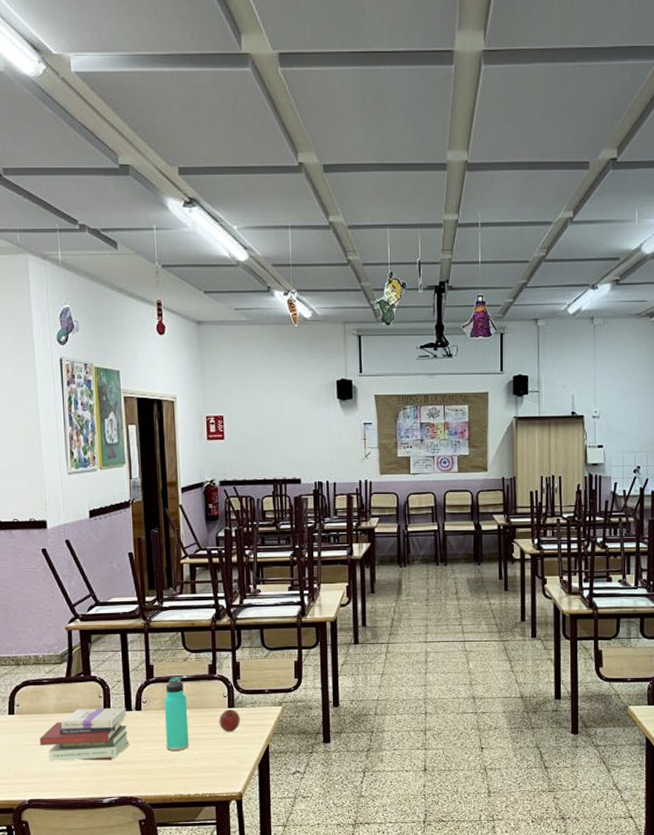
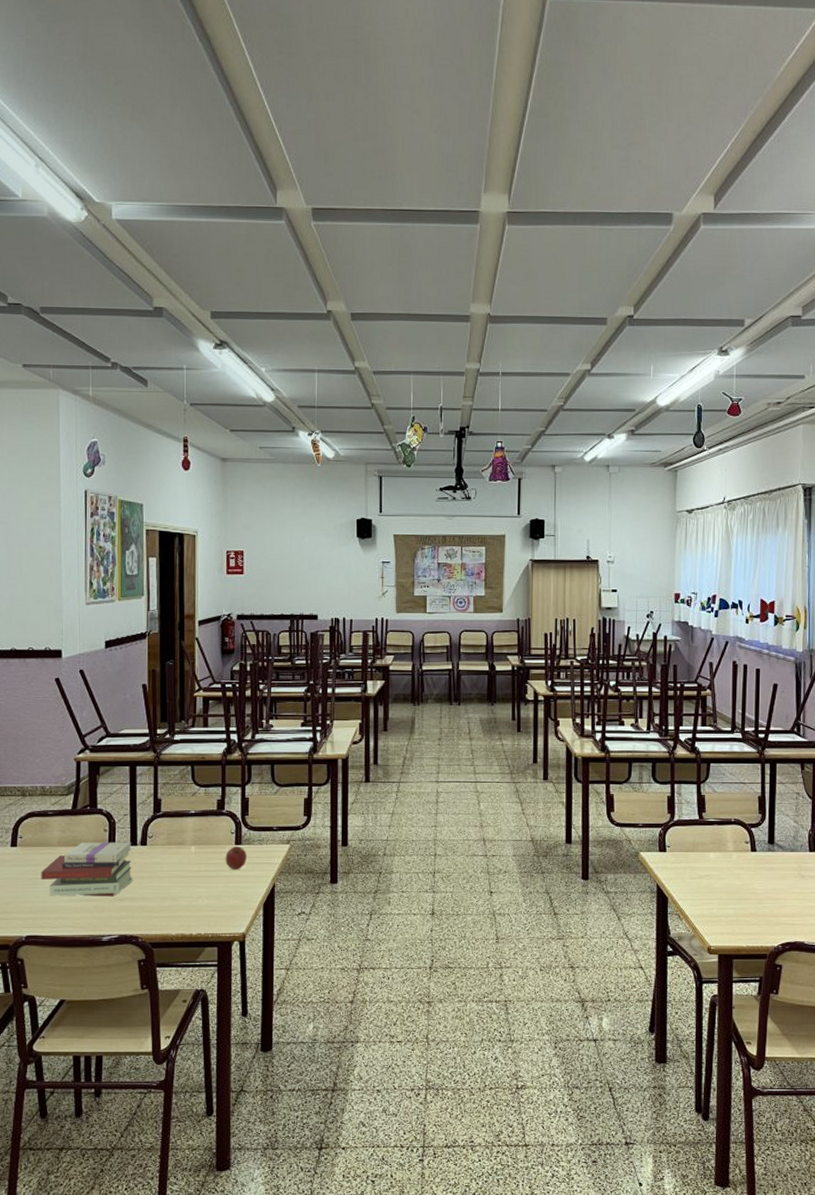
thermos bottle: present [164,677,189,751] -> none [170,811,194,888]

